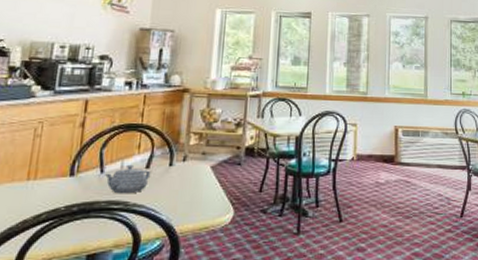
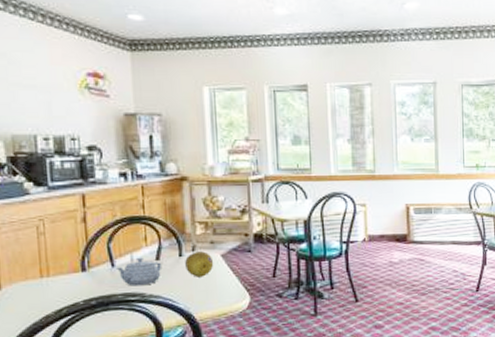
fruit: none [174,162,203,188] -> present [185,251,214,277]

